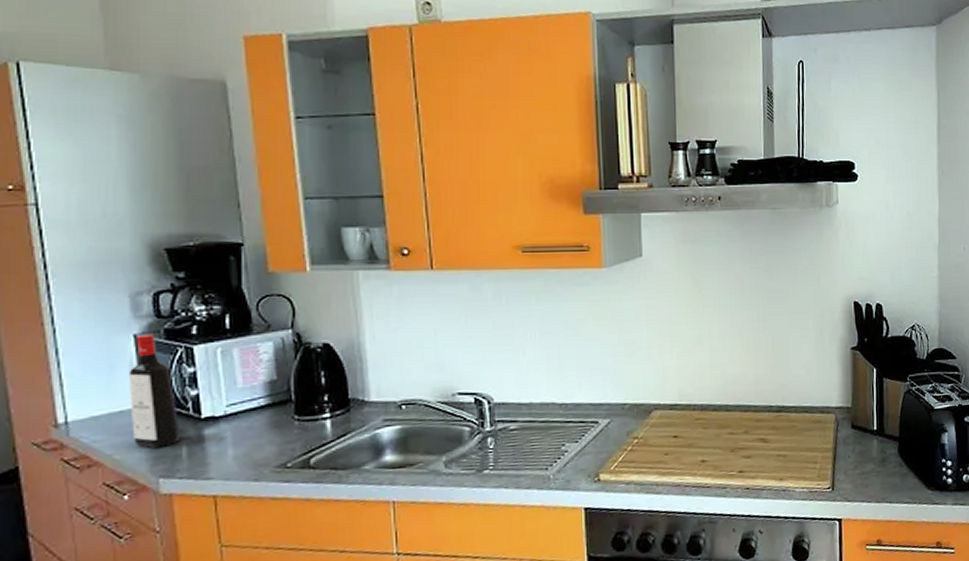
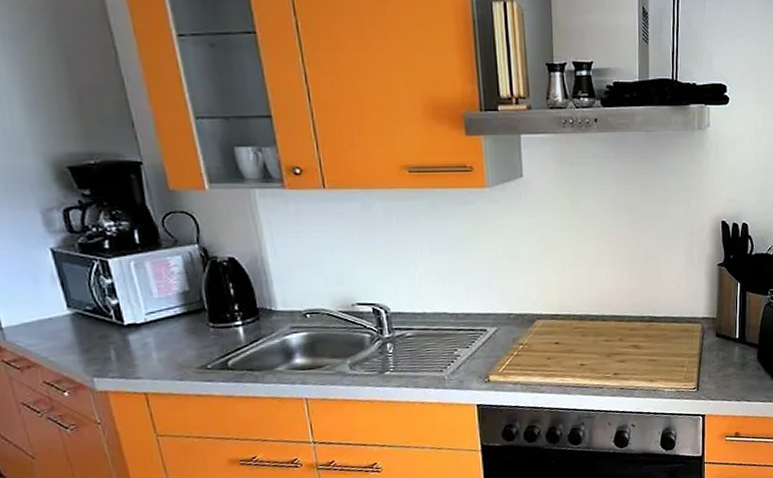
liquor bottle: present [128,334,180,448] -> none [50,248,108,351]

